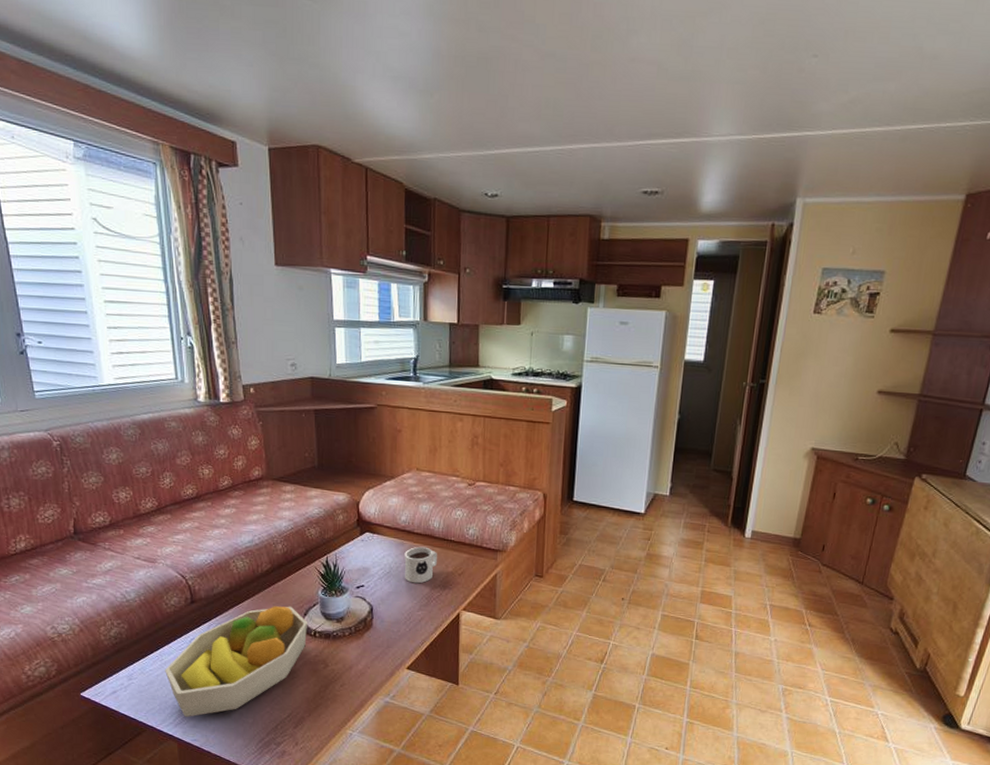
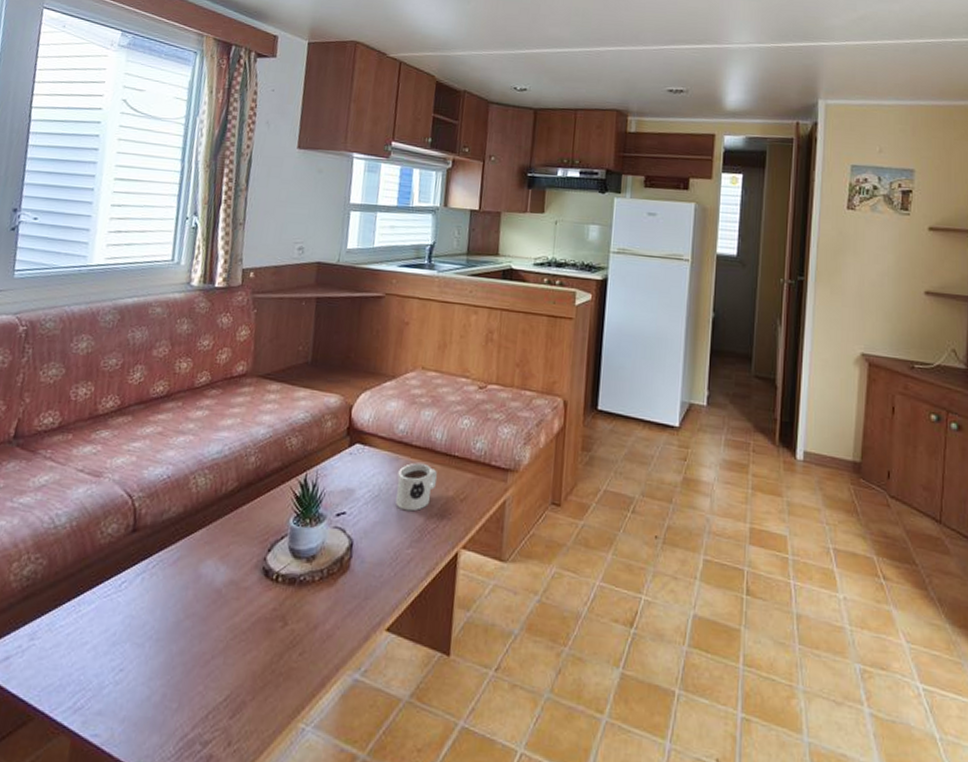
fruit bowl: present [165,606,308,718] -> none [78,538,271,700]

